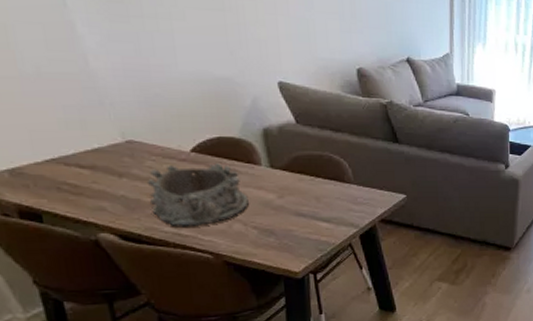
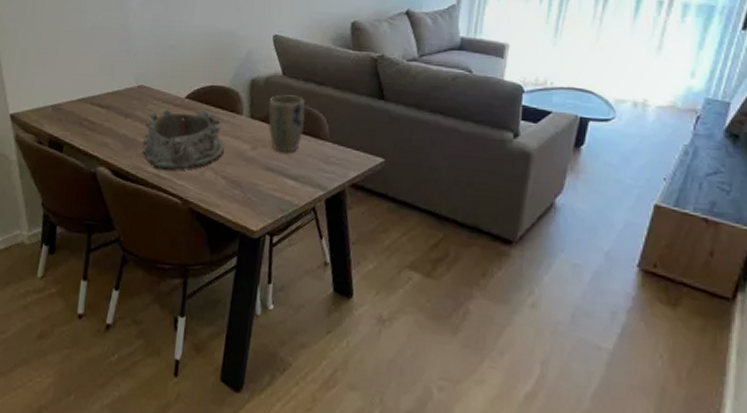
plant pot: none [286,143,328,199] -> present [268,94,306,154]

